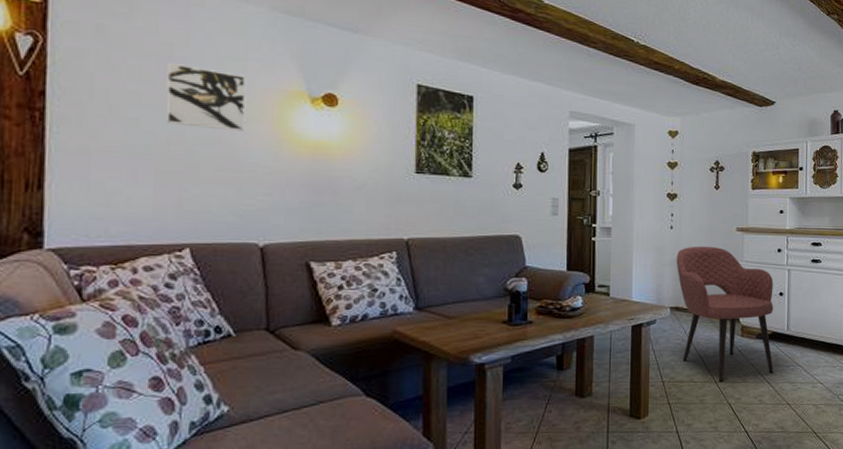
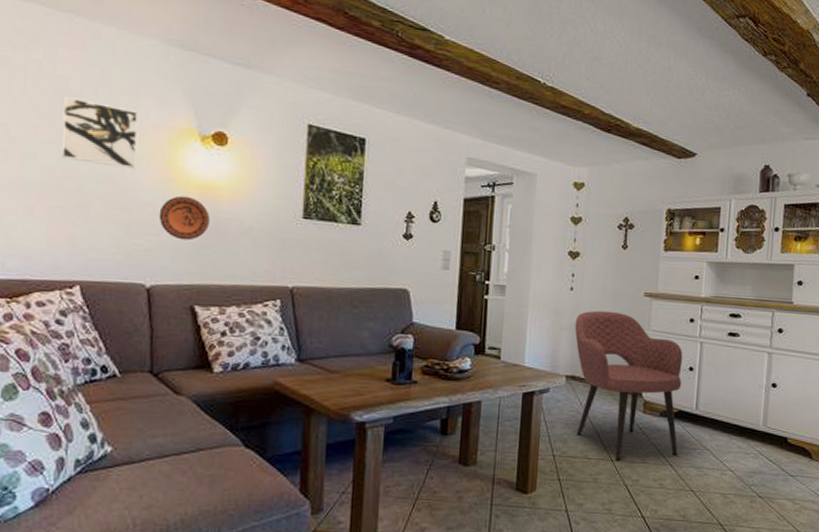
decorative plate: none [270,156,322,199] -> present [159,195,210,241]

